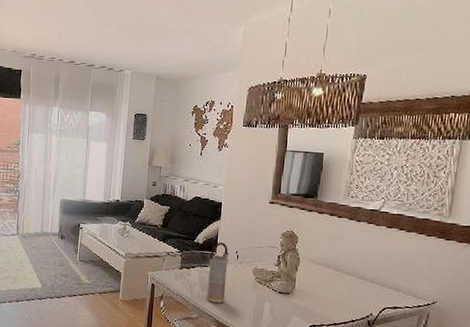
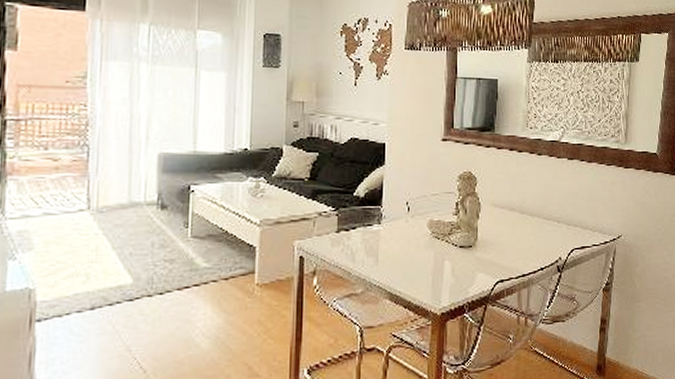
vase: present [207,242,230,303] -> none [373,192,399,270]

